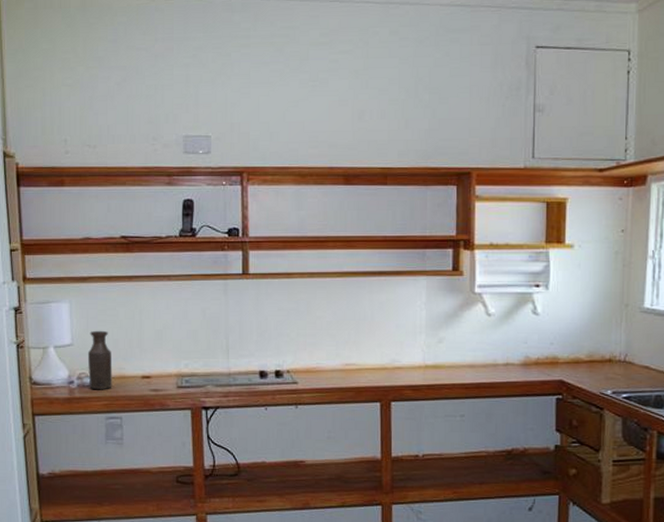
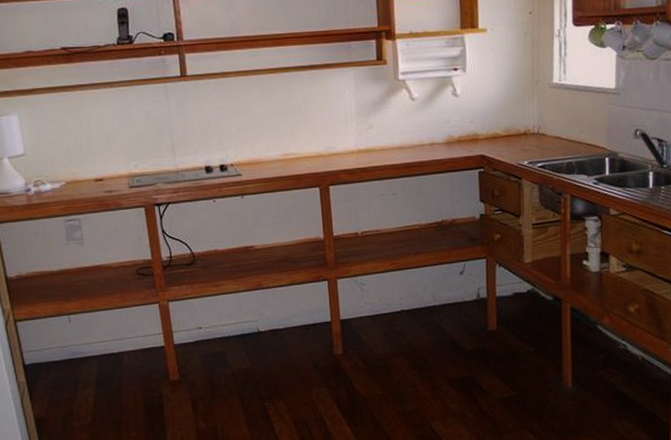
bottle: present [87,330,113,390] -> none [40,139,68,195]

